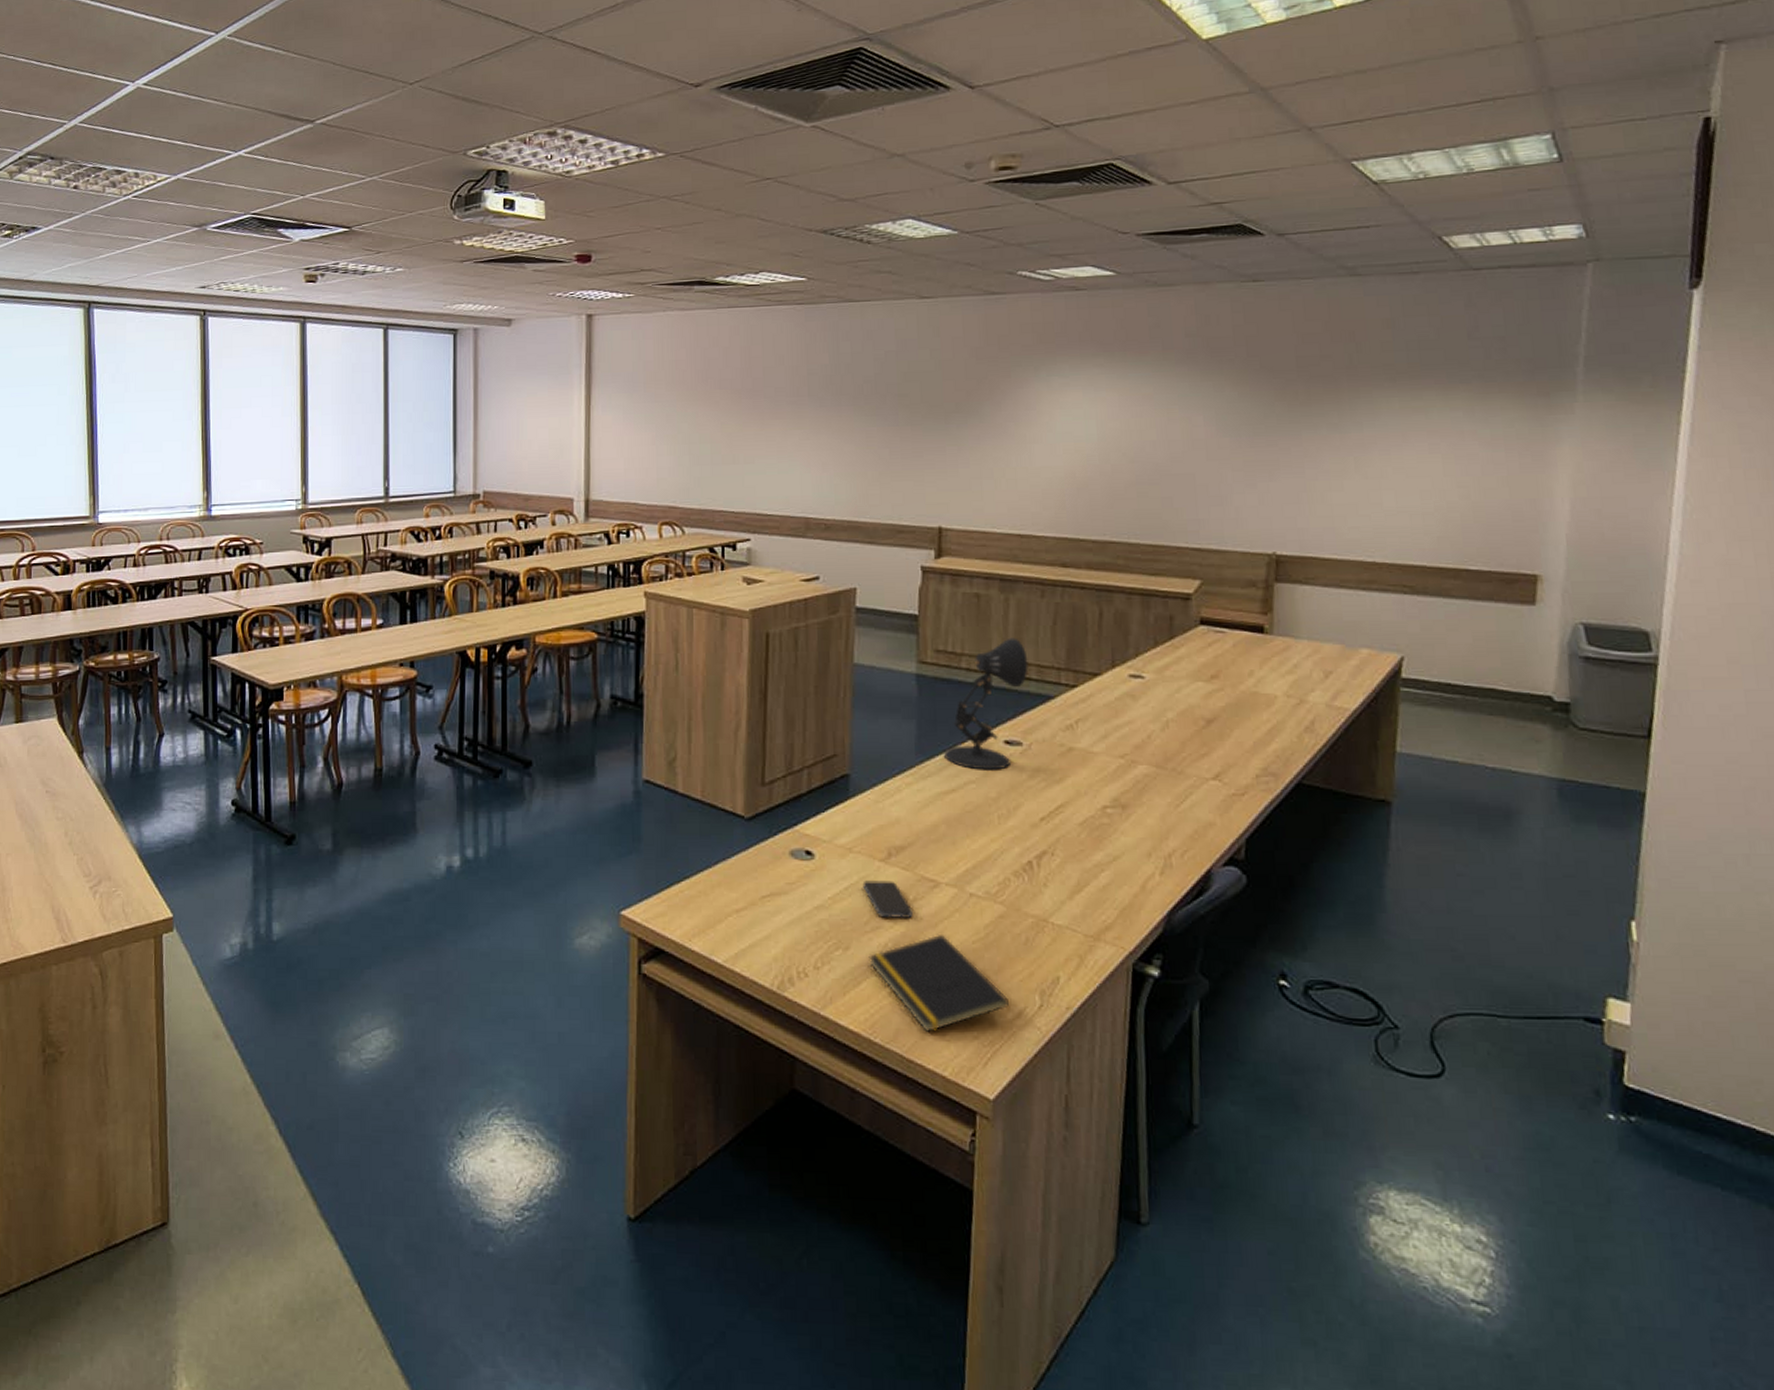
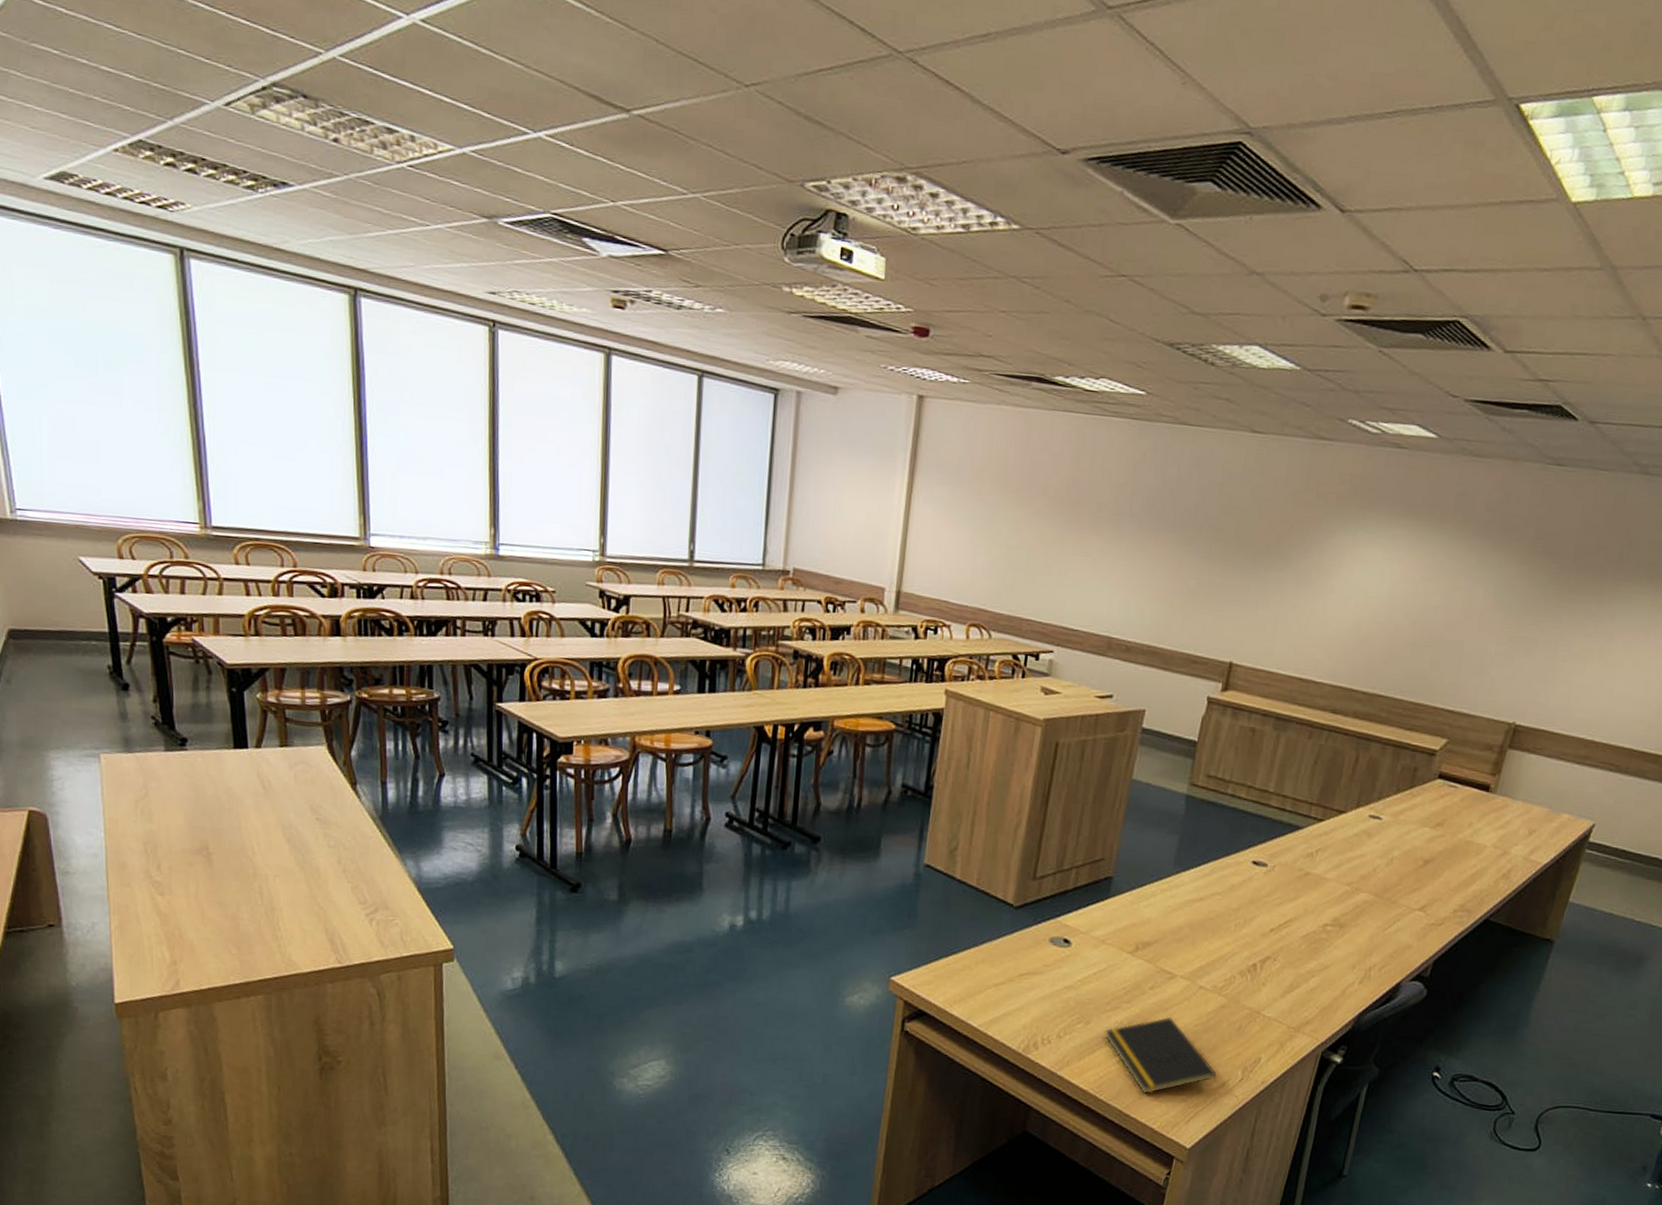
smartphone: present [862,880,914,920] -> none [1109,968,1150,1003]
desk lamp: present [943,637,1029,770] -> none [1197,771,1287,886]

